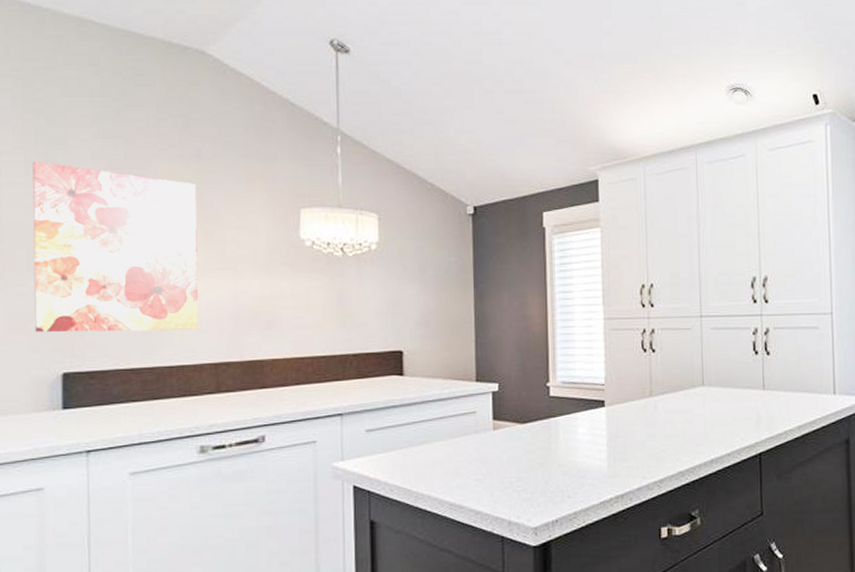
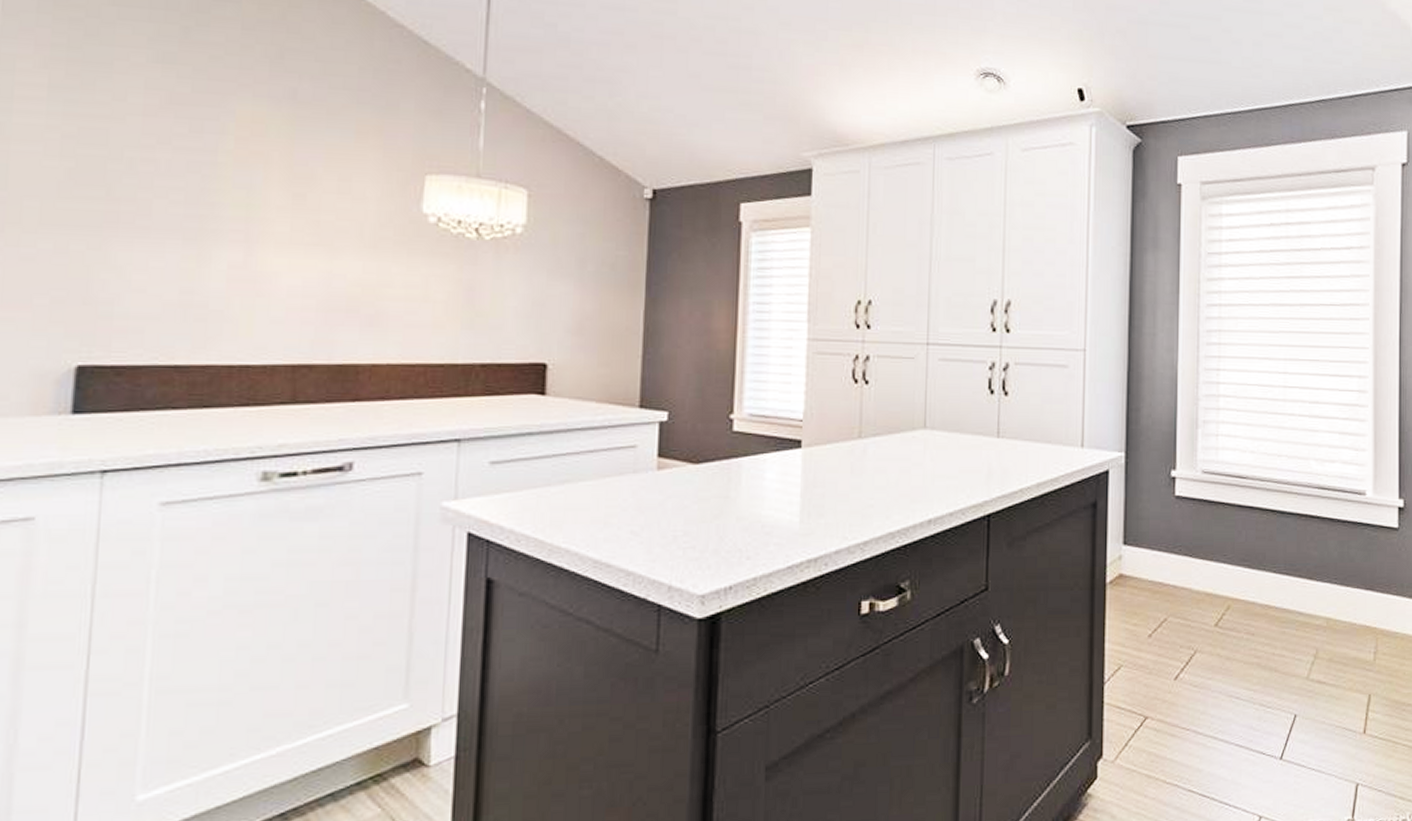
wall art: present [32,160,199,333] -> none [41,84,286,321]

